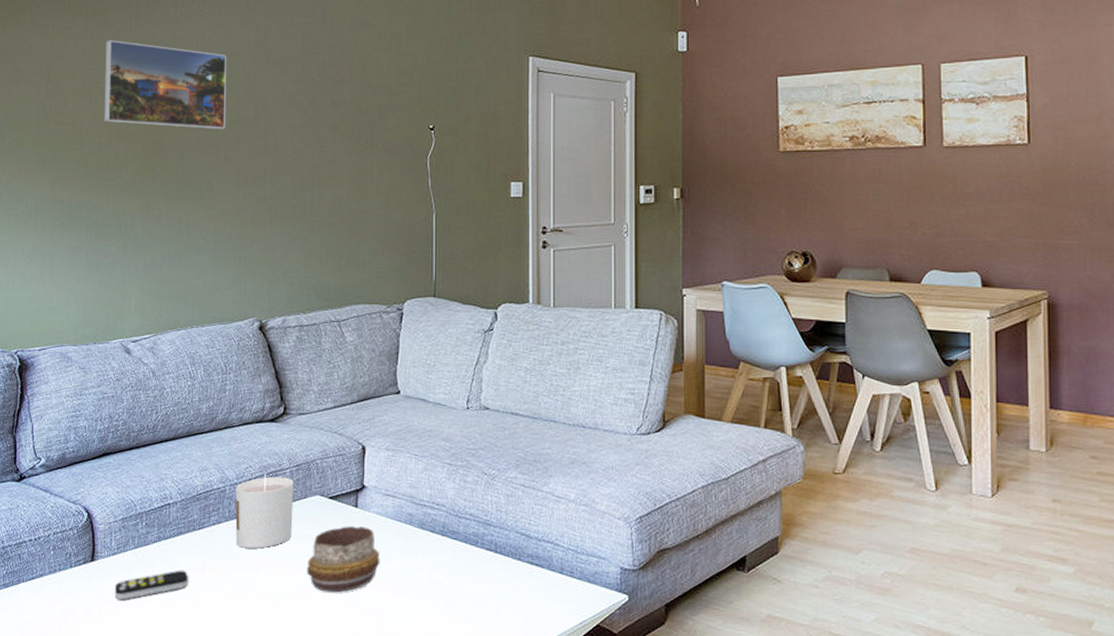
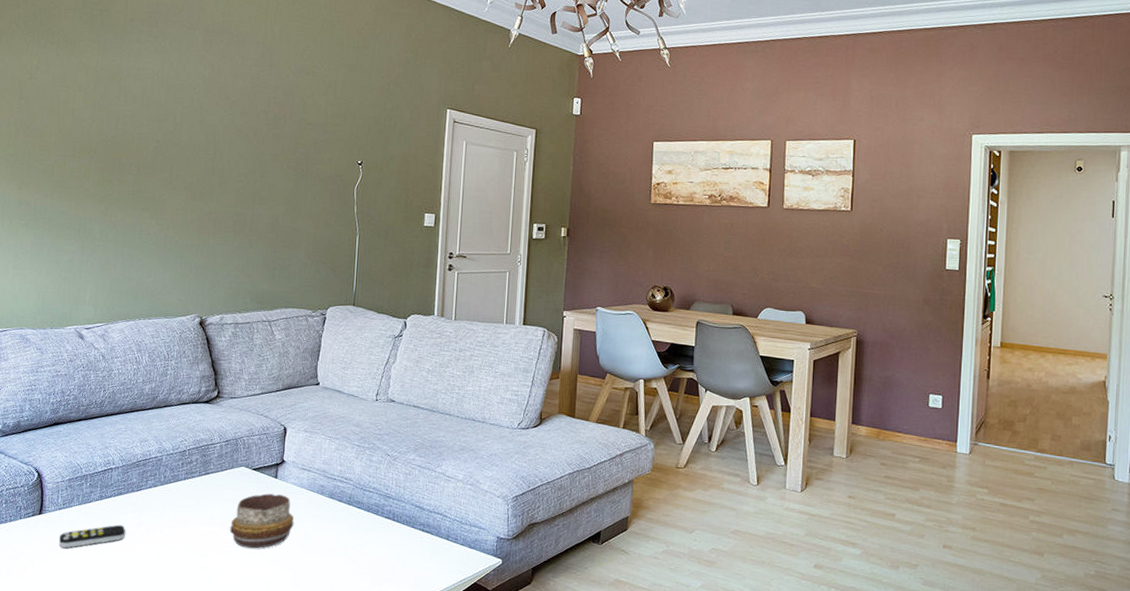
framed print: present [104,40,227,130] -> none [69,66,184,152]
candle: present [235,474,293,549] -> none [169,447,222,510]

